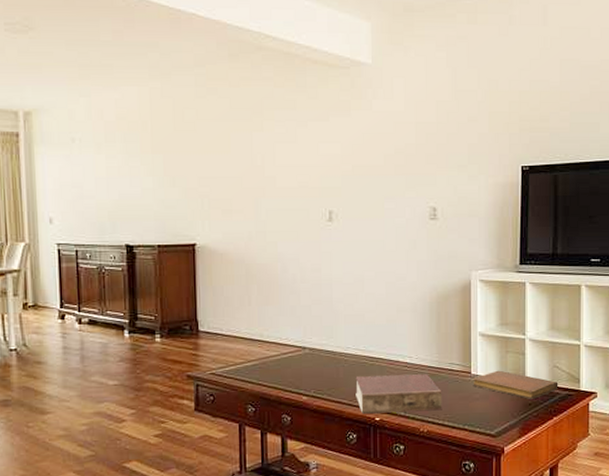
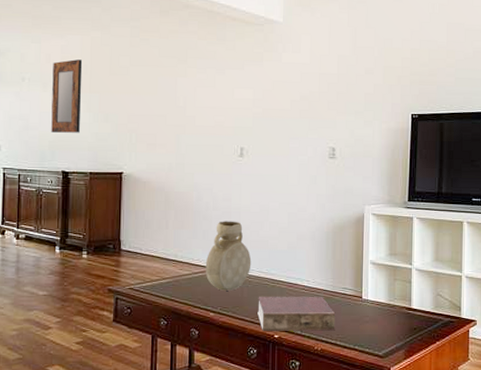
home mirror: none [107,115,143,201] -> present [51,59,83,133]
vase: none [295,294,347,372] -> present [205,221,252,291]
notebook: present [473,370,559,400] -> none [363,296,441,325]

